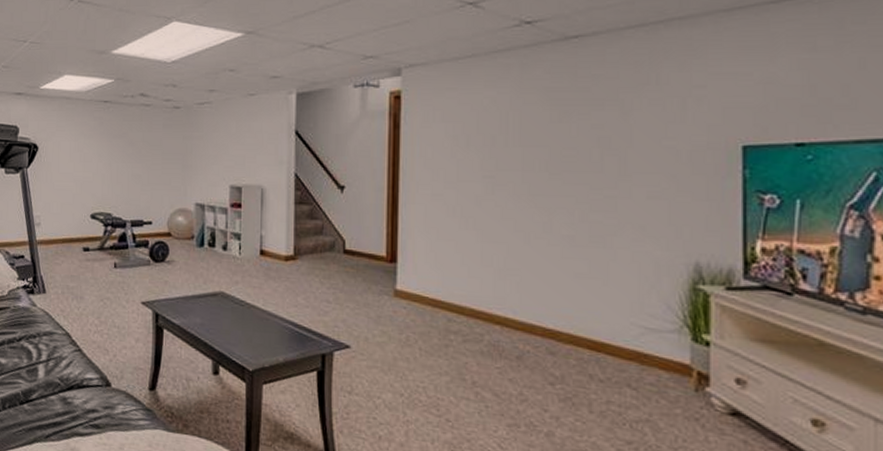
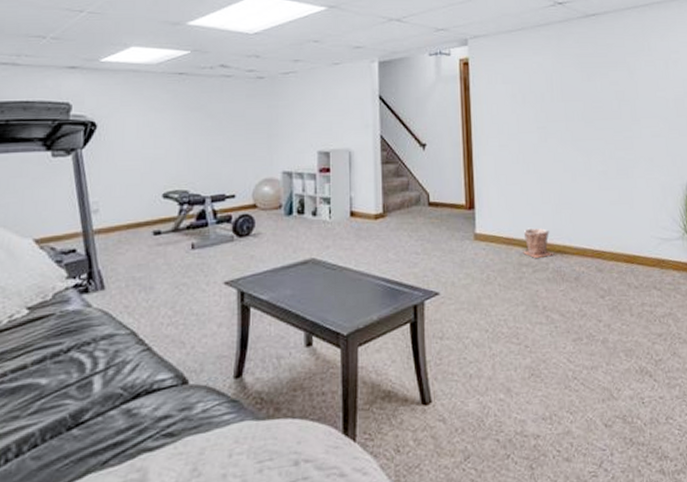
plant pot: none [452,291,491,327] -> present [523,228,553,258]

